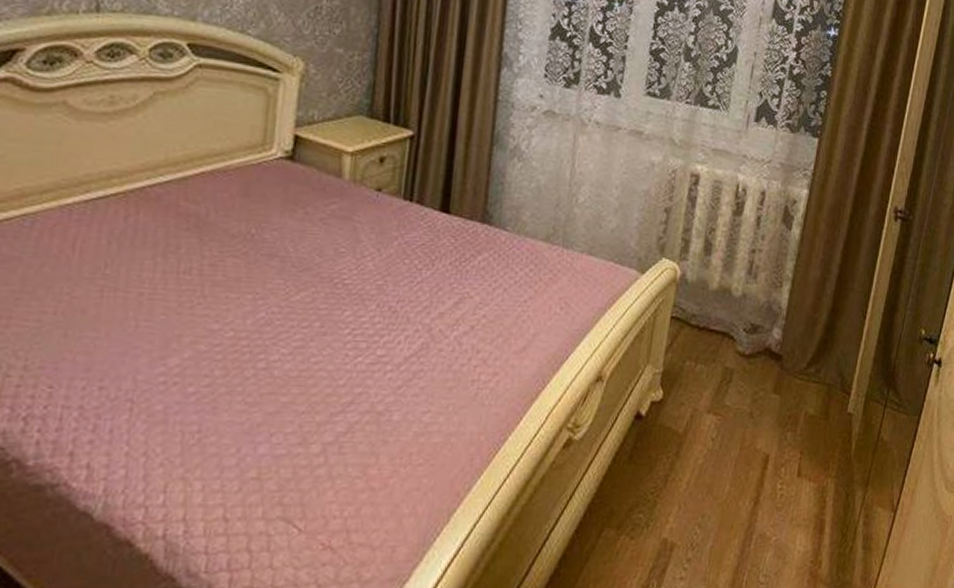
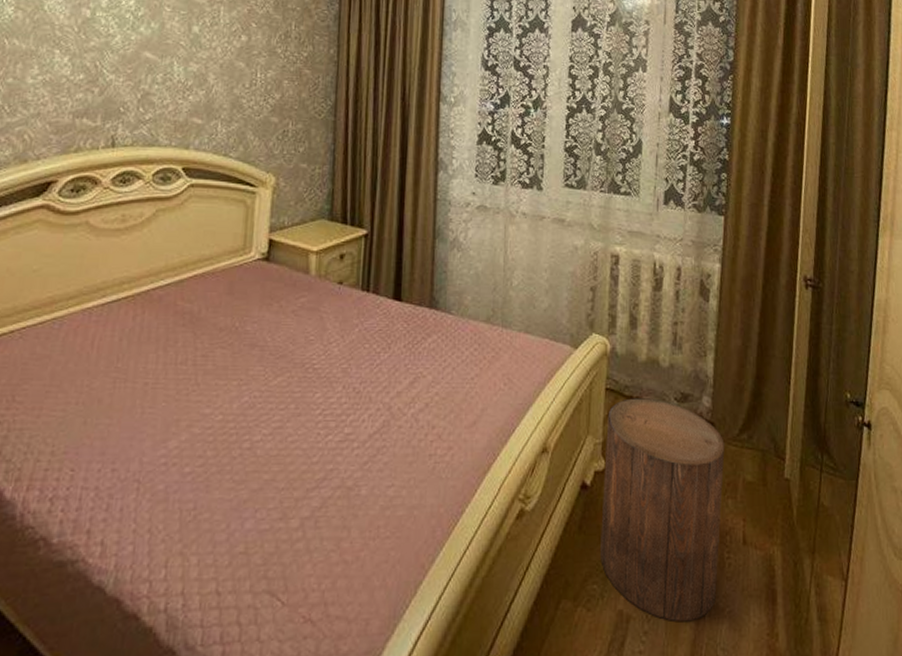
stool: none [649,328,791,550] -> present [600,398,725,622]

